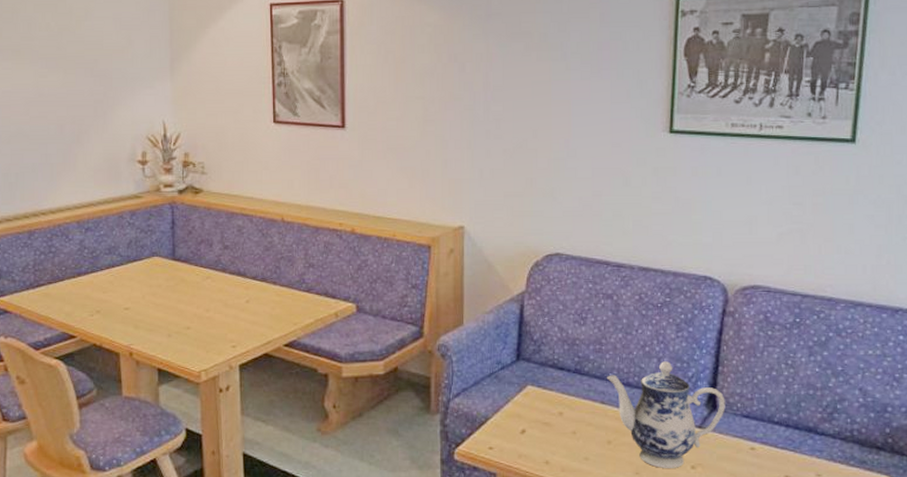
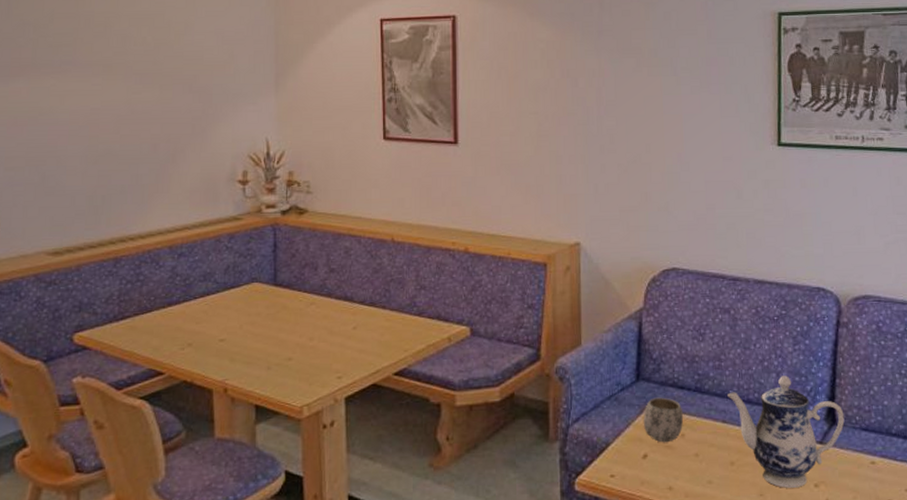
mug: none [522,377,563,420] -> present [643,397,684,443]

